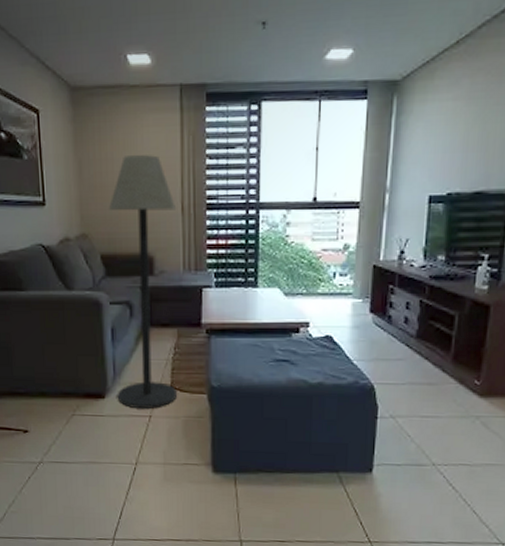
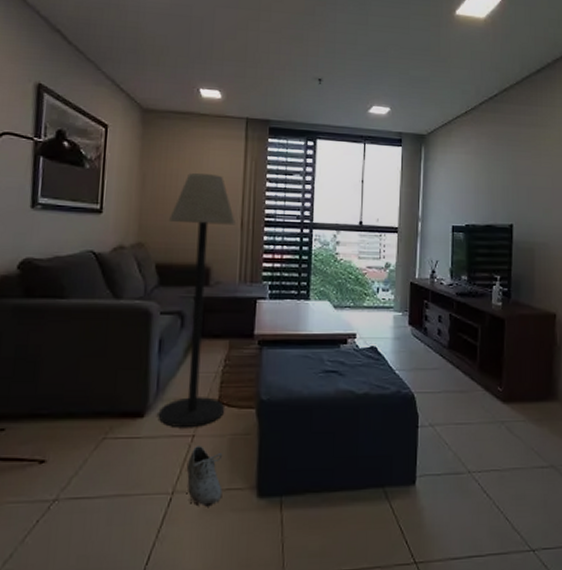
shoe: none [147,425,180,477] -> present [187,446,223,507]

